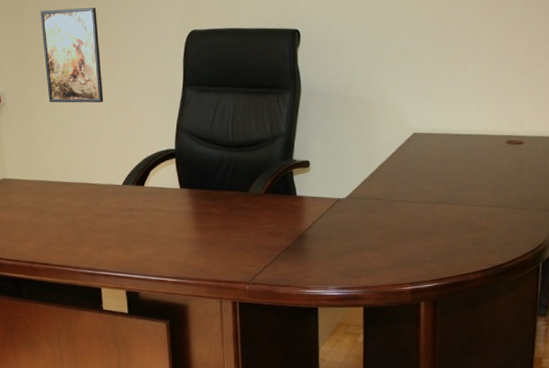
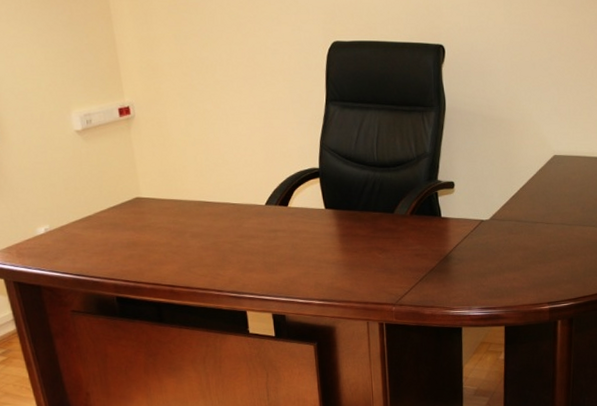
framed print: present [40,8,104,103] -> none [169,12,243,117]

